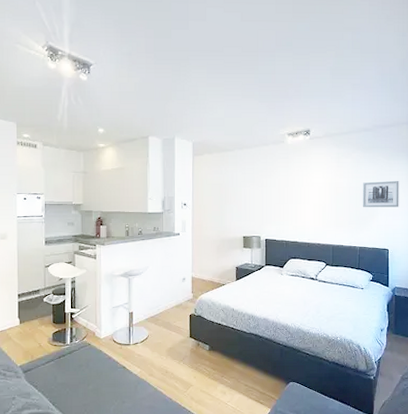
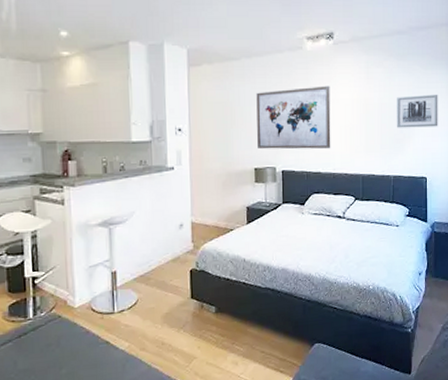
wall art: none [246,172,307,223] -> present [256,85,331,150]

